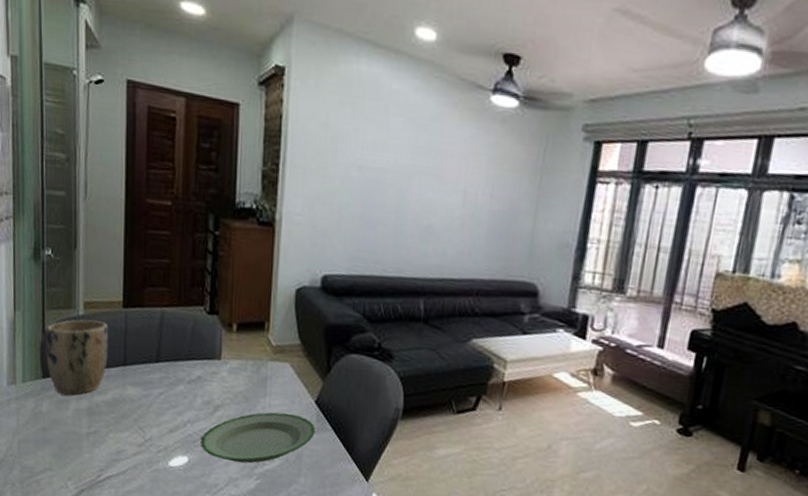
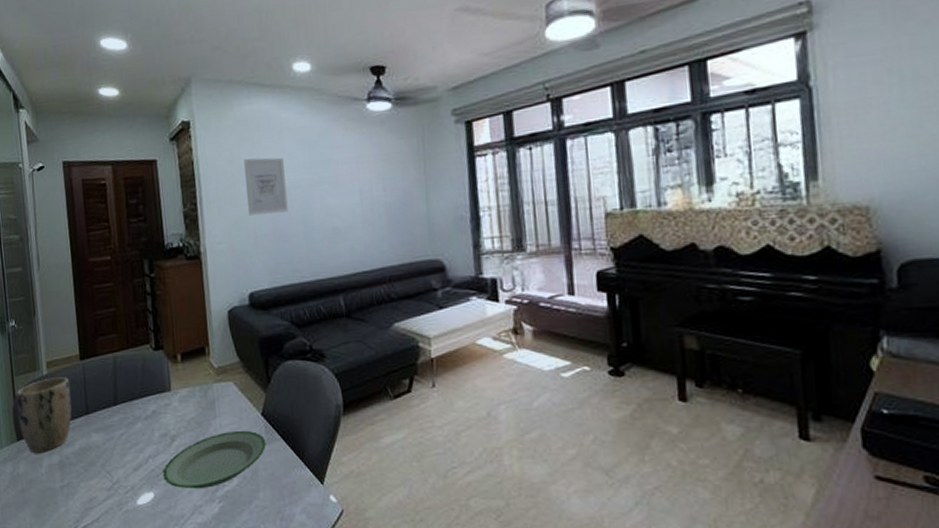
wall art: none [335,127,386,197] -> present [244,157,288,216]

